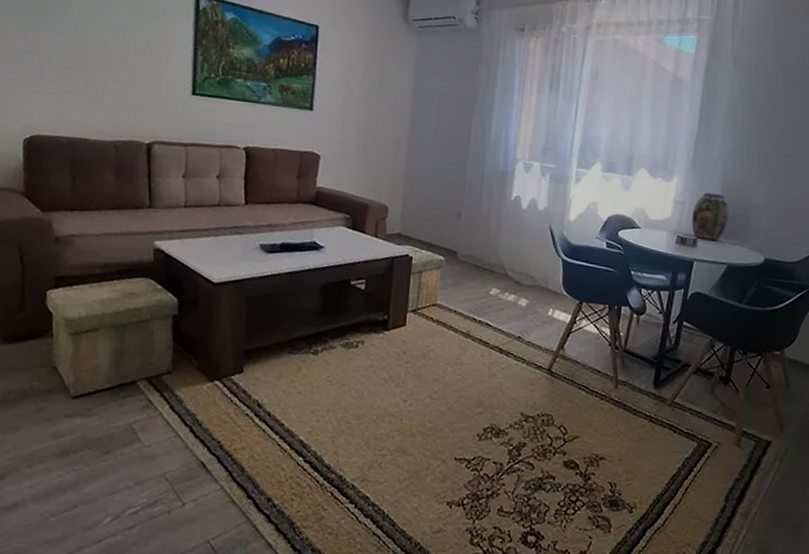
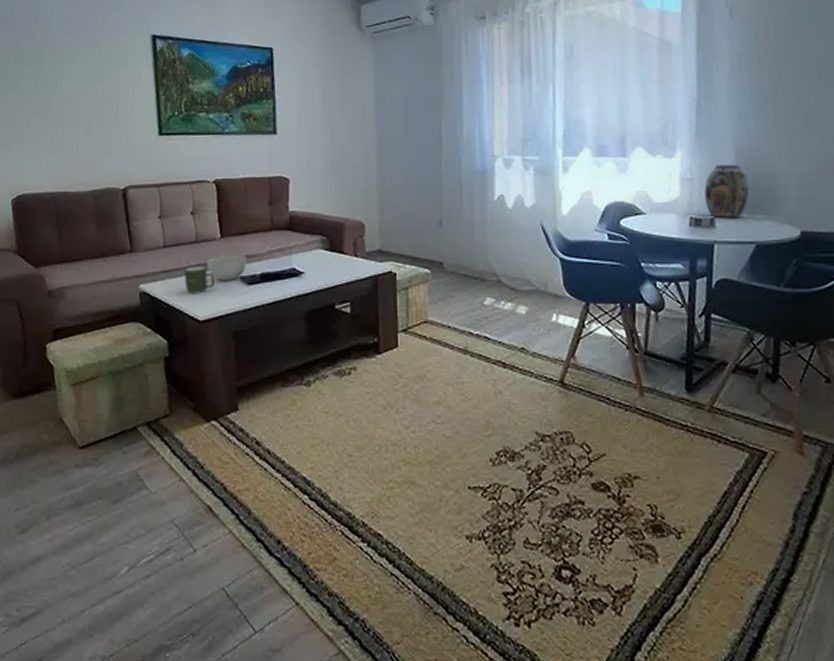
mug: none [202,229,234,257] -> present [184,266,215,294]
bowl: none [227,221,268,248] -> present [206,254,246,282]

